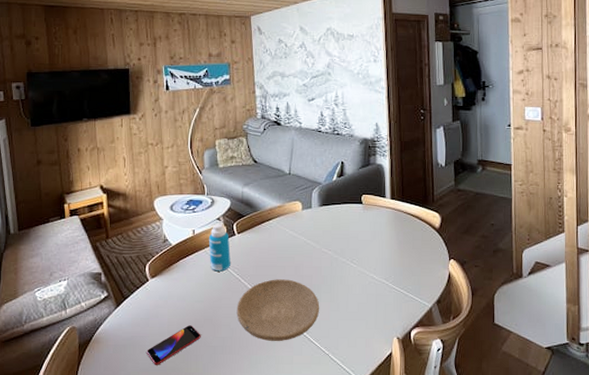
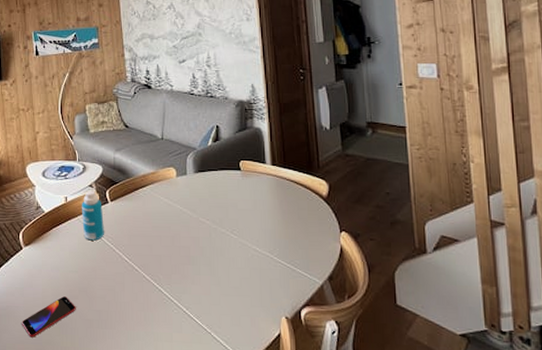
plate: present [236,279,320,342] -> none [112,249,200,317]

